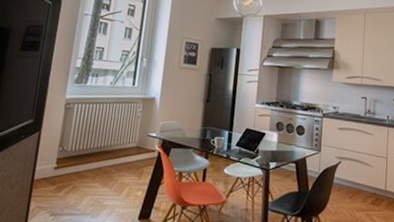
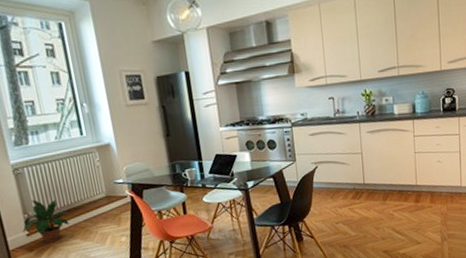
potted plant: none [52,135,102,181] -> present [22,200,73,244]

